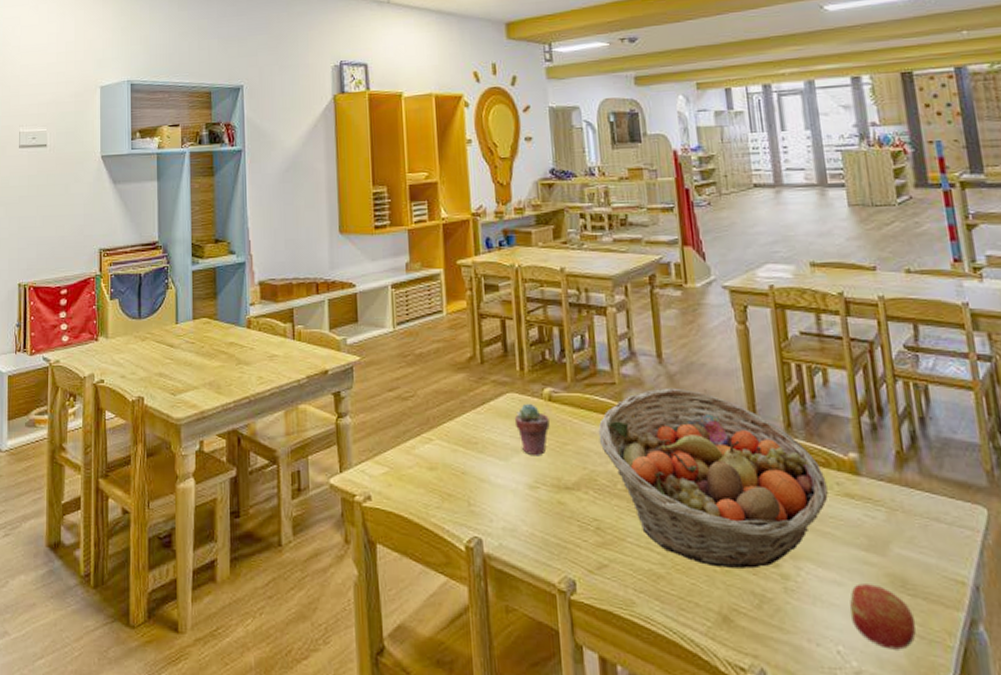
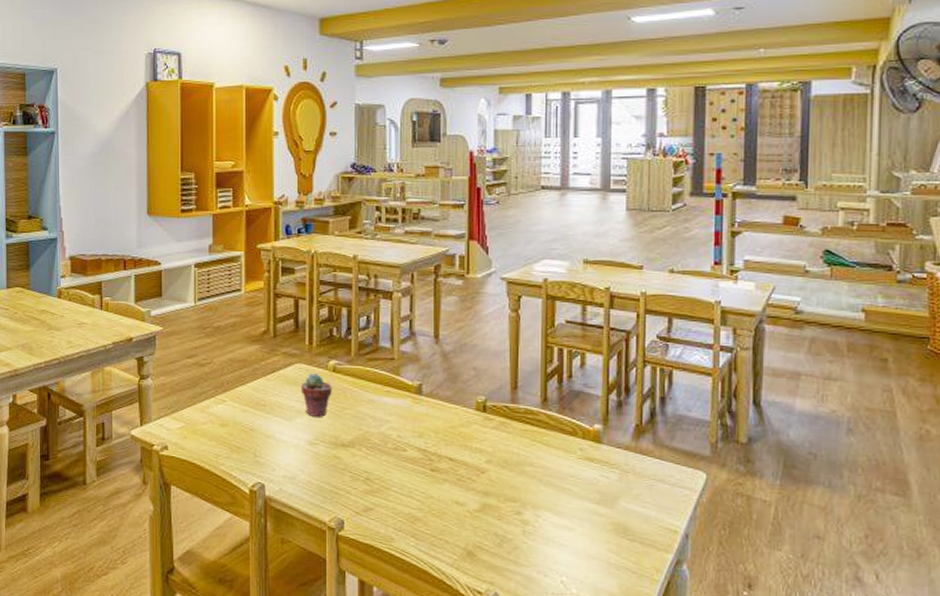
fruit basket: present [598,387,829,569] -> none [375,364,571,515]
apple: present [849,583,916,650] -> none [576,529,631,582]

